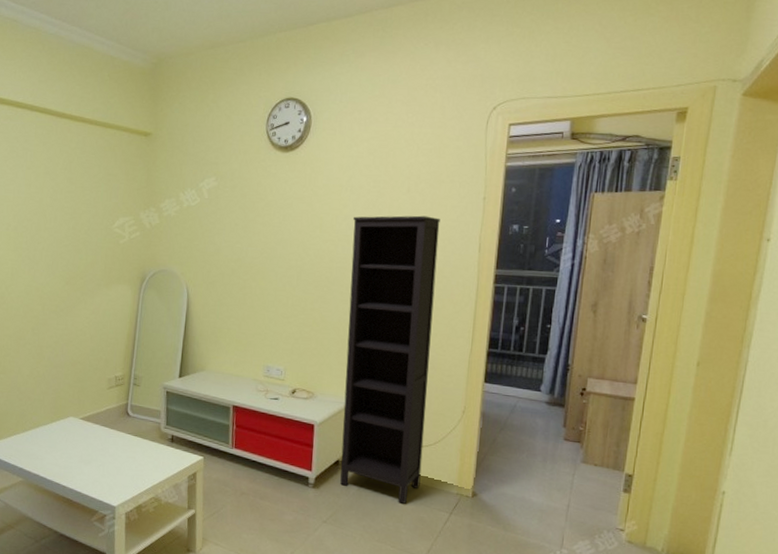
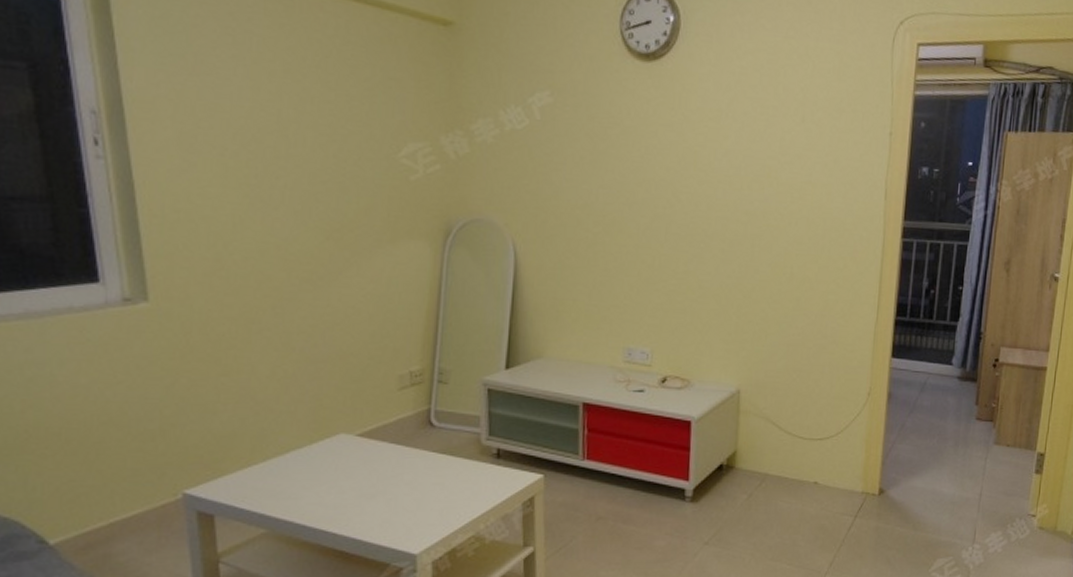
bookcase: present [340,215,440,504] -> none [724,151,841,511]

